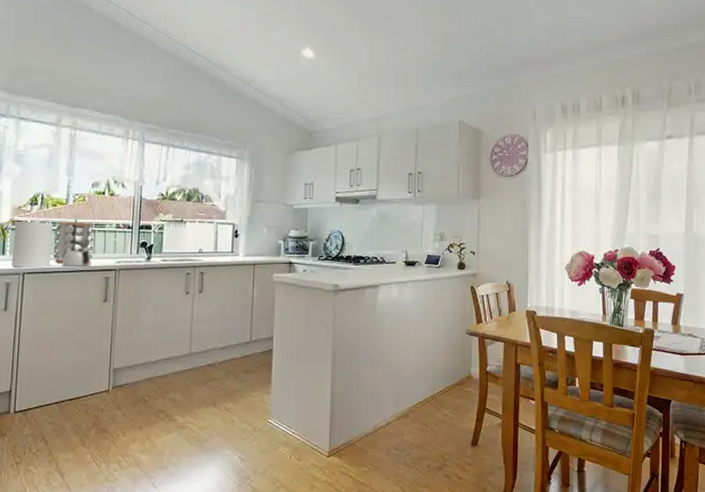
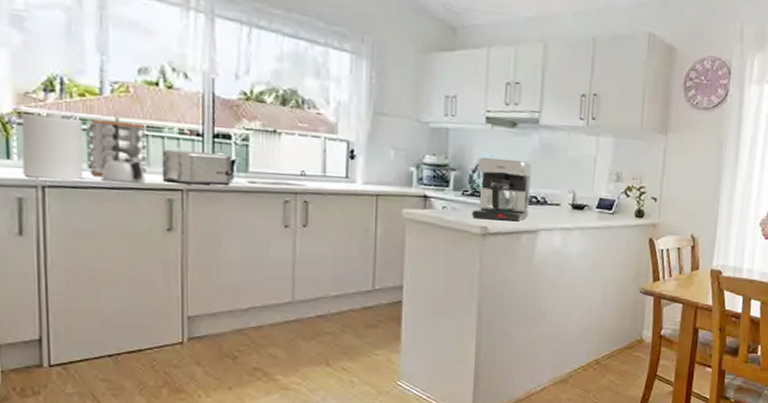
toaster: none [102,239,151,266] -> present [161,149,232,187]
coffee maker: none [326,228,372,279] -> present [472,157,532,222]

